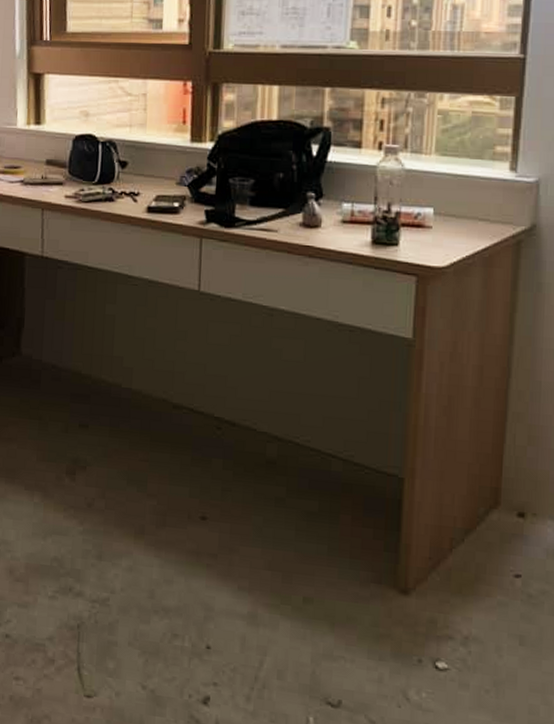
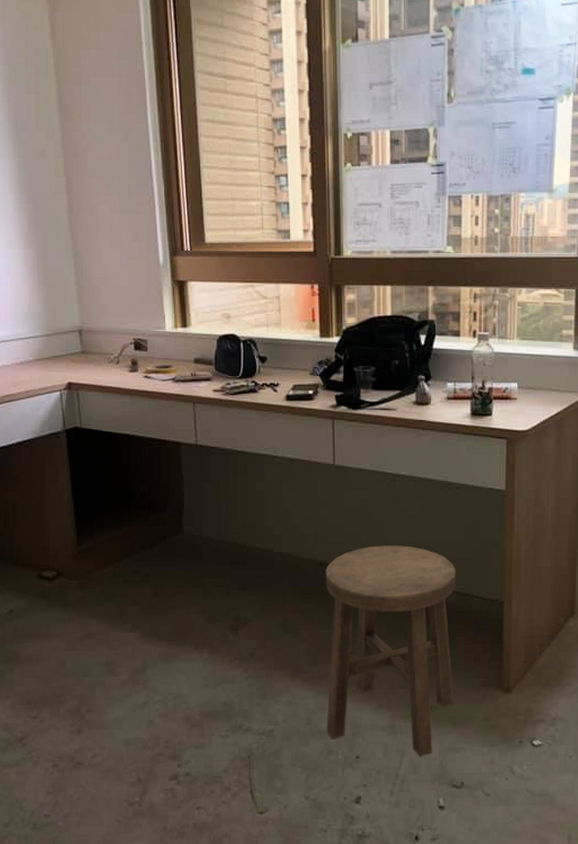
stool: none [172,392,344,660] -> present [325,545,456,757]

